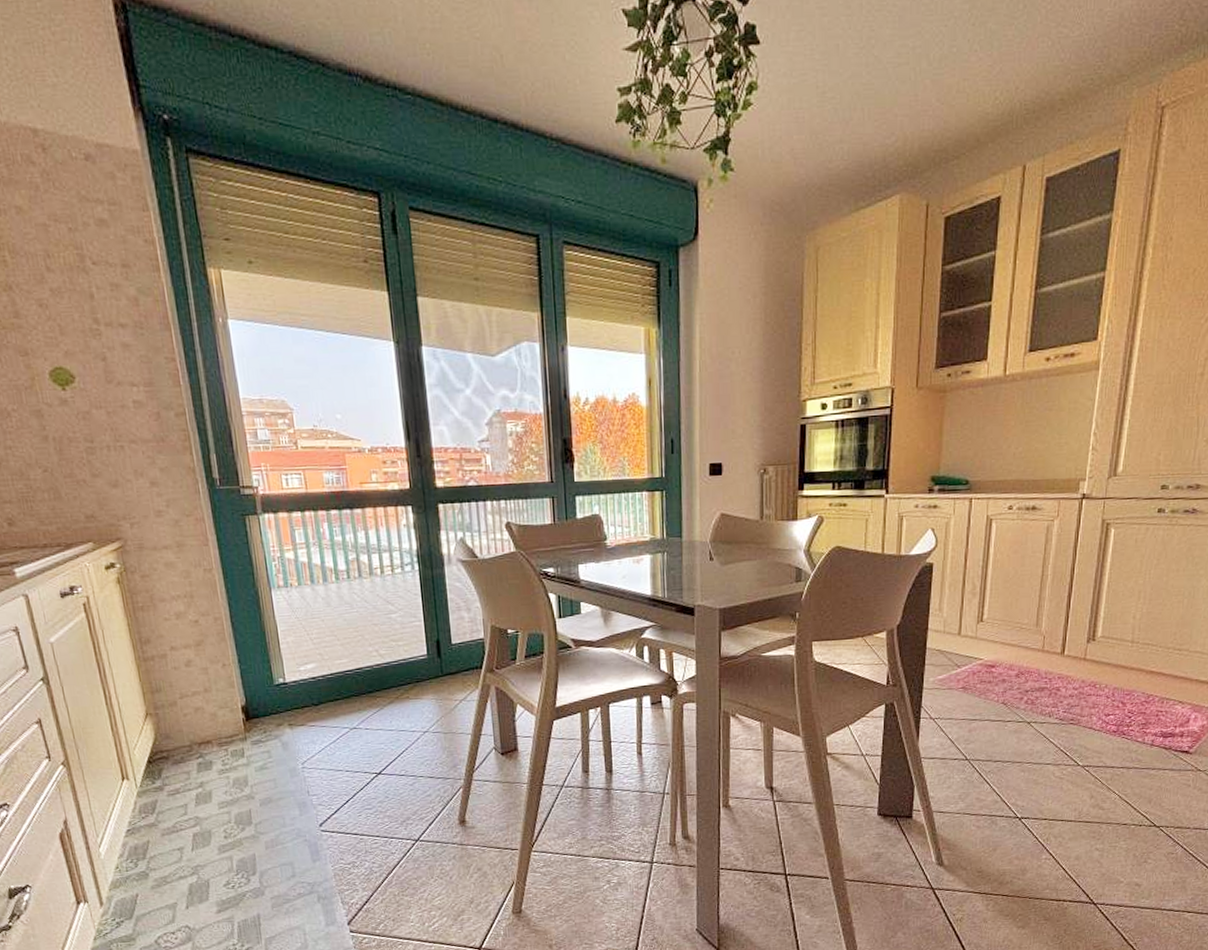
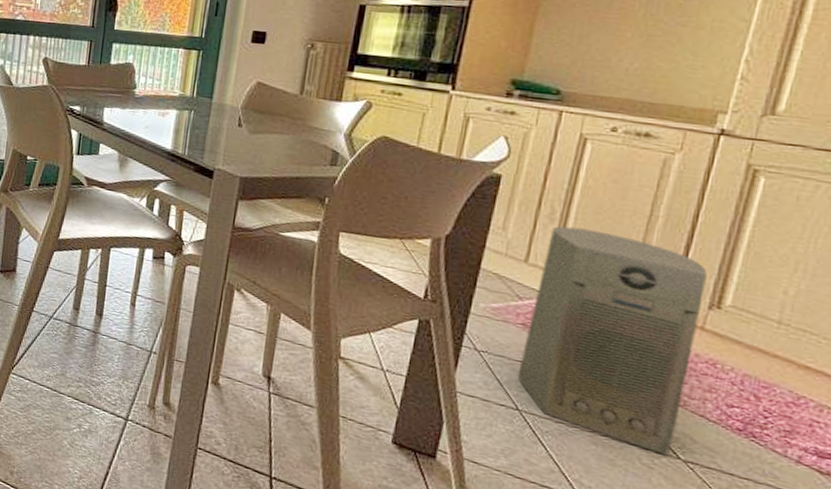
air purifier: none [963,596,1084,766] -> present [517,226,708,456]

